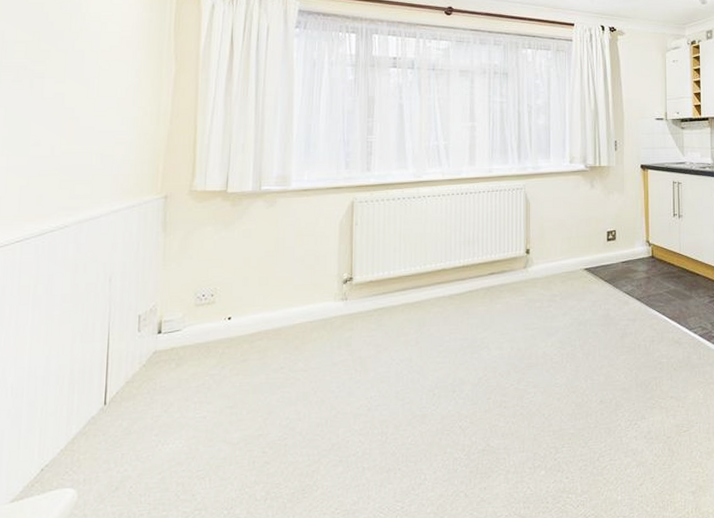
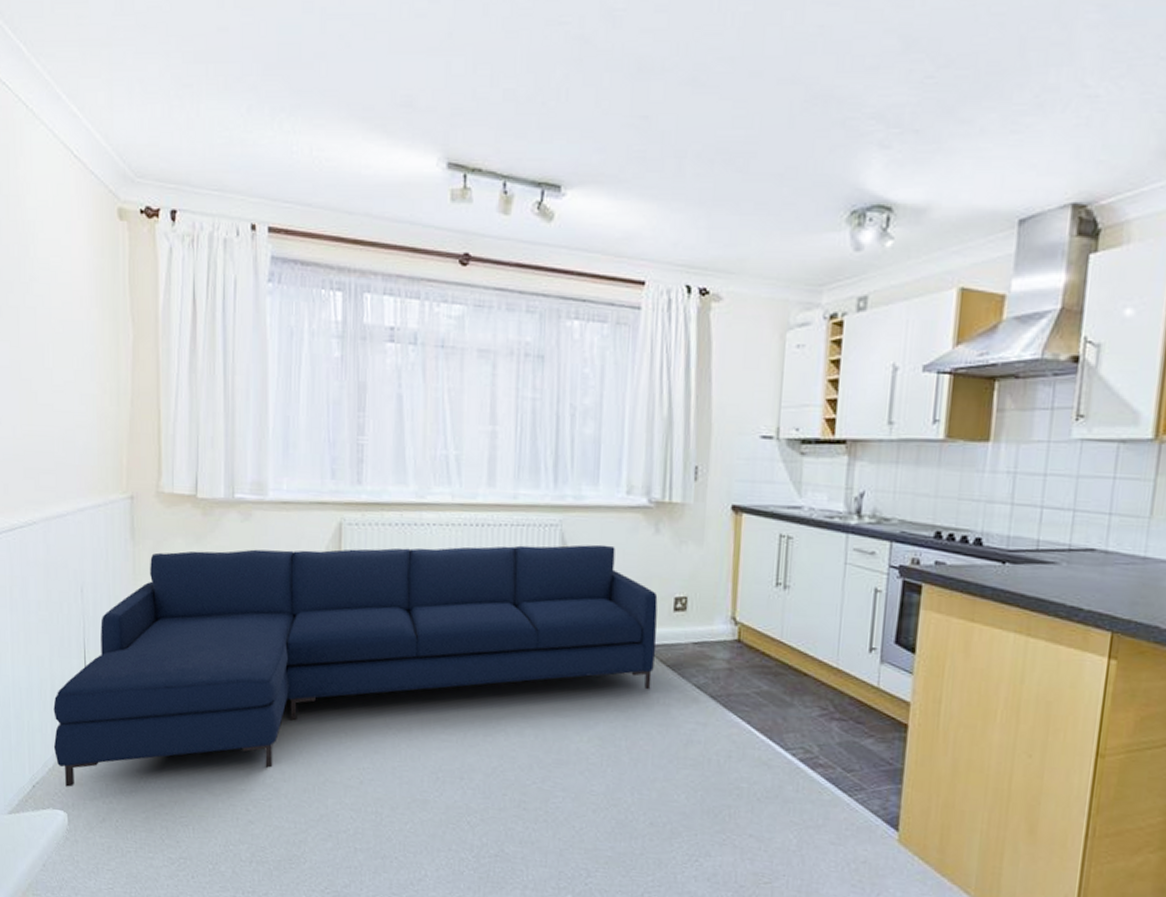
sofa: none [67,199,597,464] -> present [53,544,658,787]

